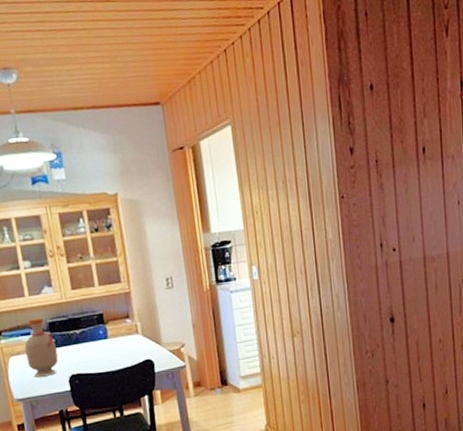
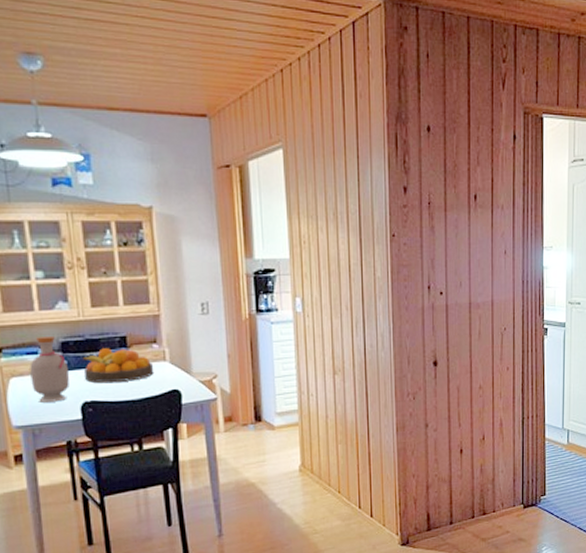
fruit bowl: none [67,325,129,357] -> present [82,348,154,383]

